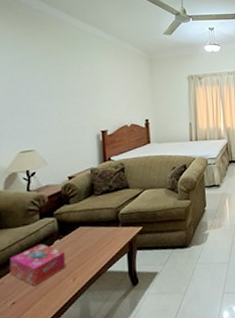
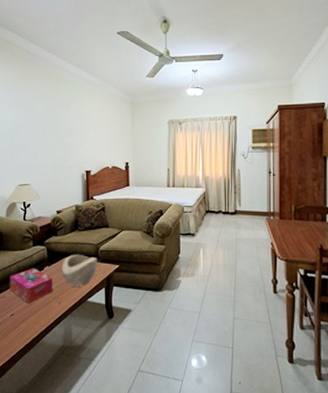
decorative bowl: none [76,221,119,258] -> present [62,254,98,286]

